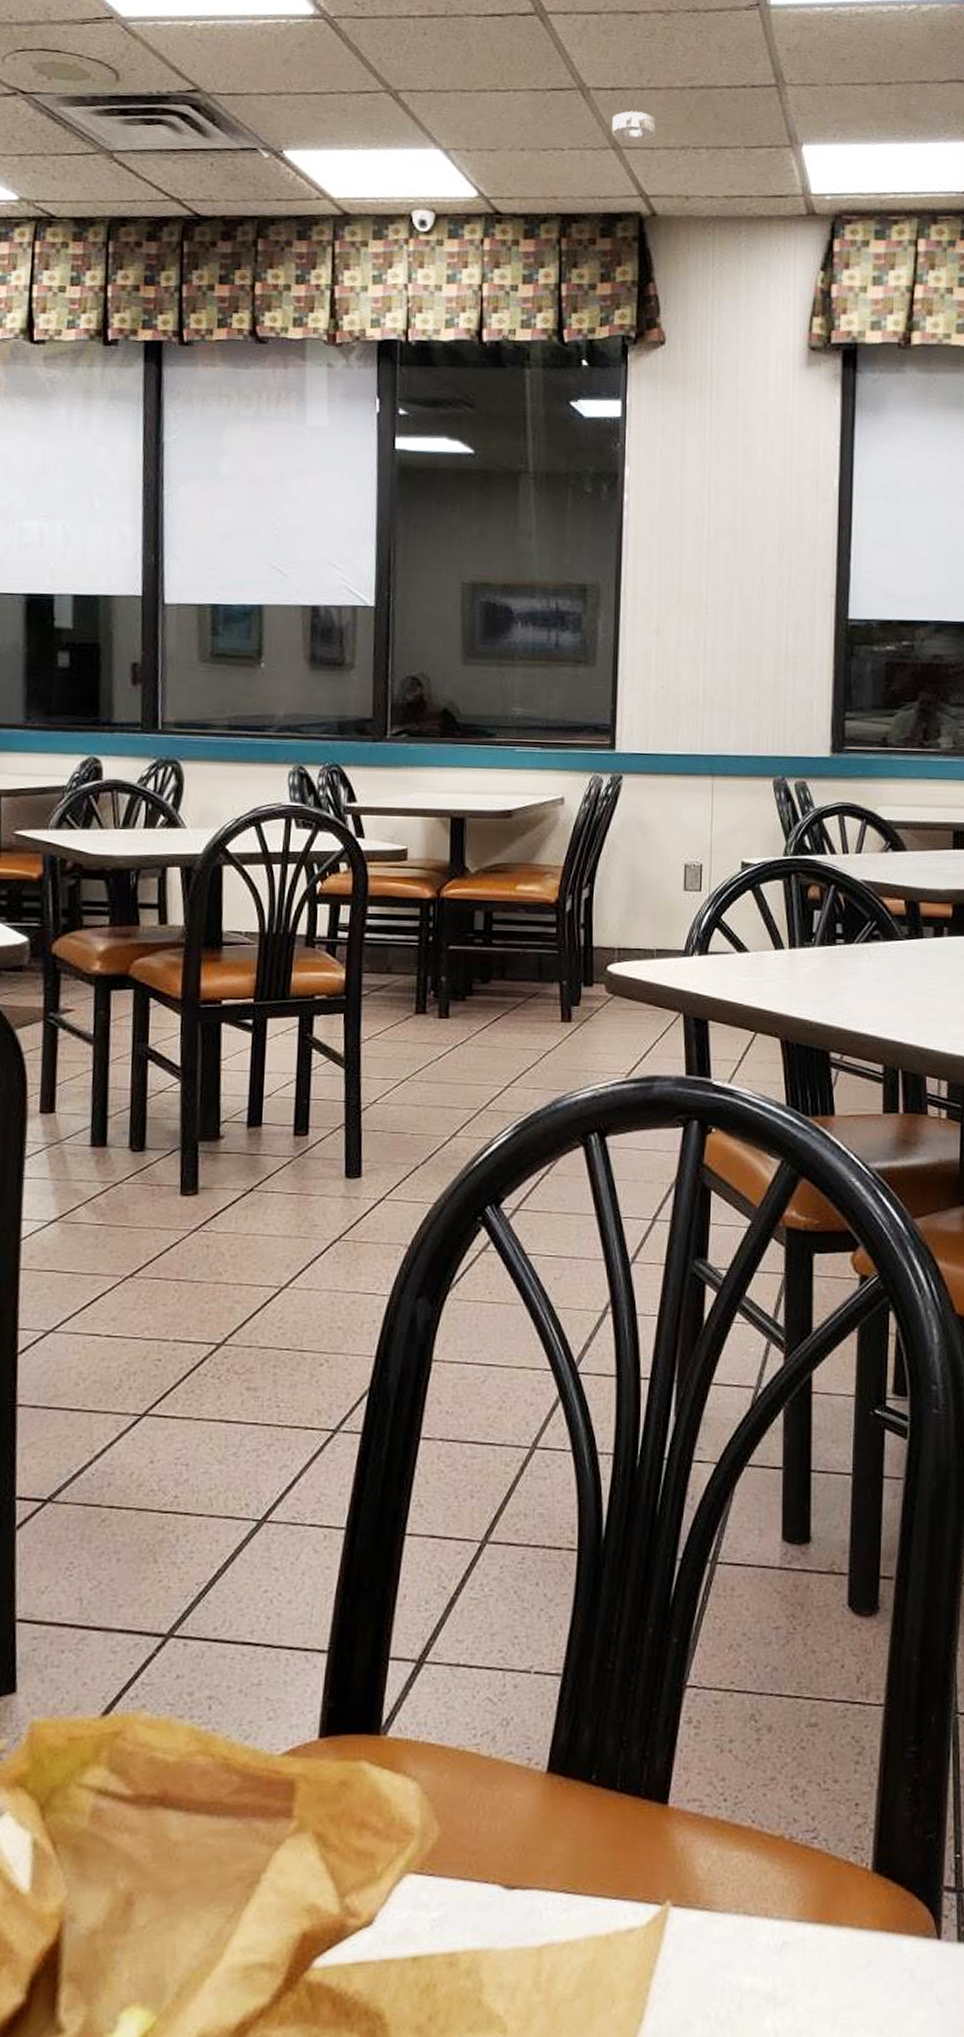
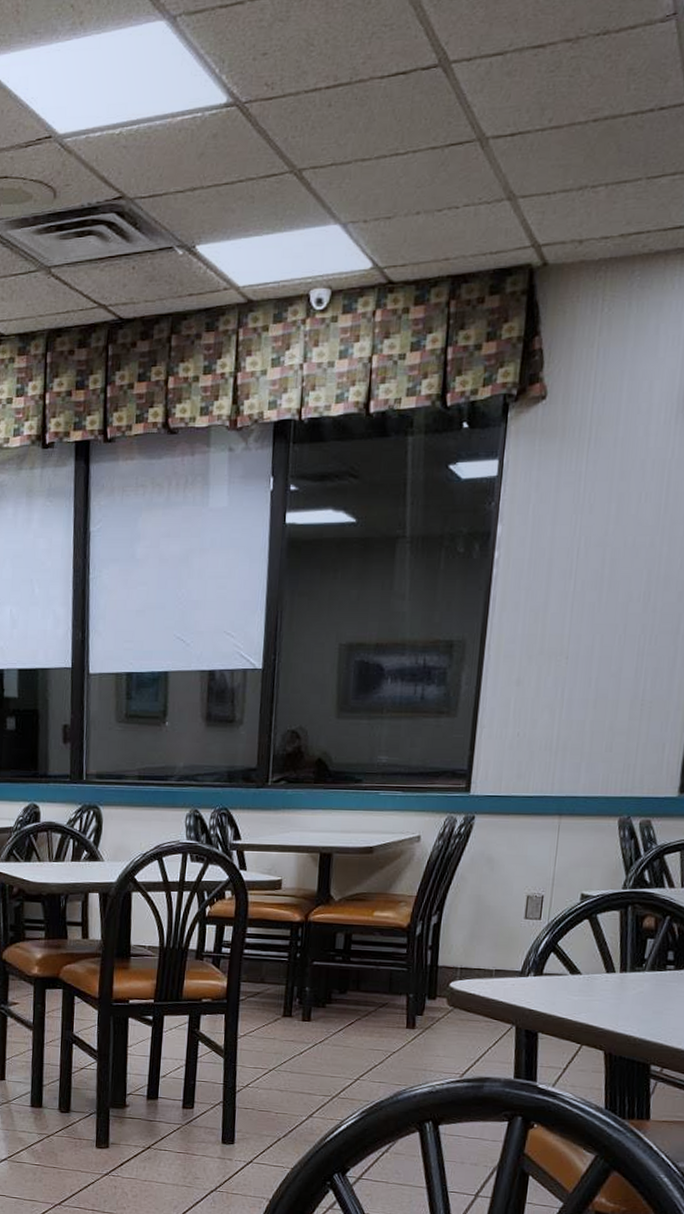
smoke detector: present [612,111,655,141] -> none [508,155,554,189]

